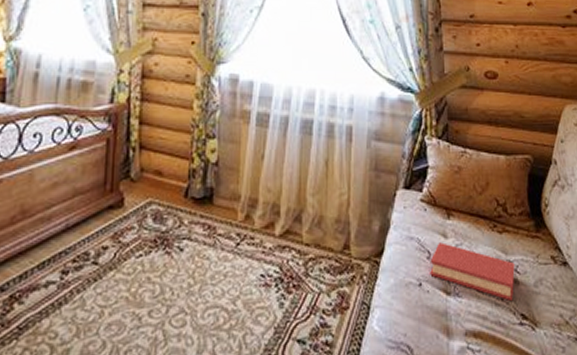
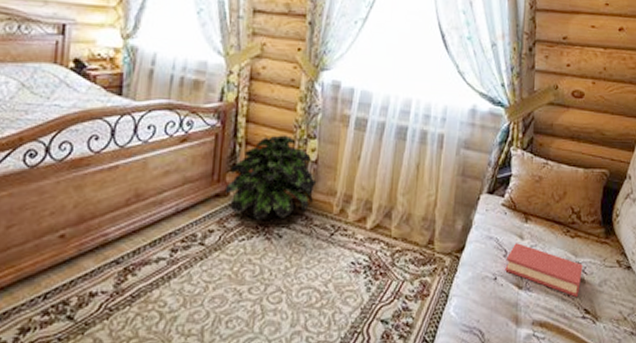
potted plant: none [118,136,219,234] -> present [224,135,317,221]

